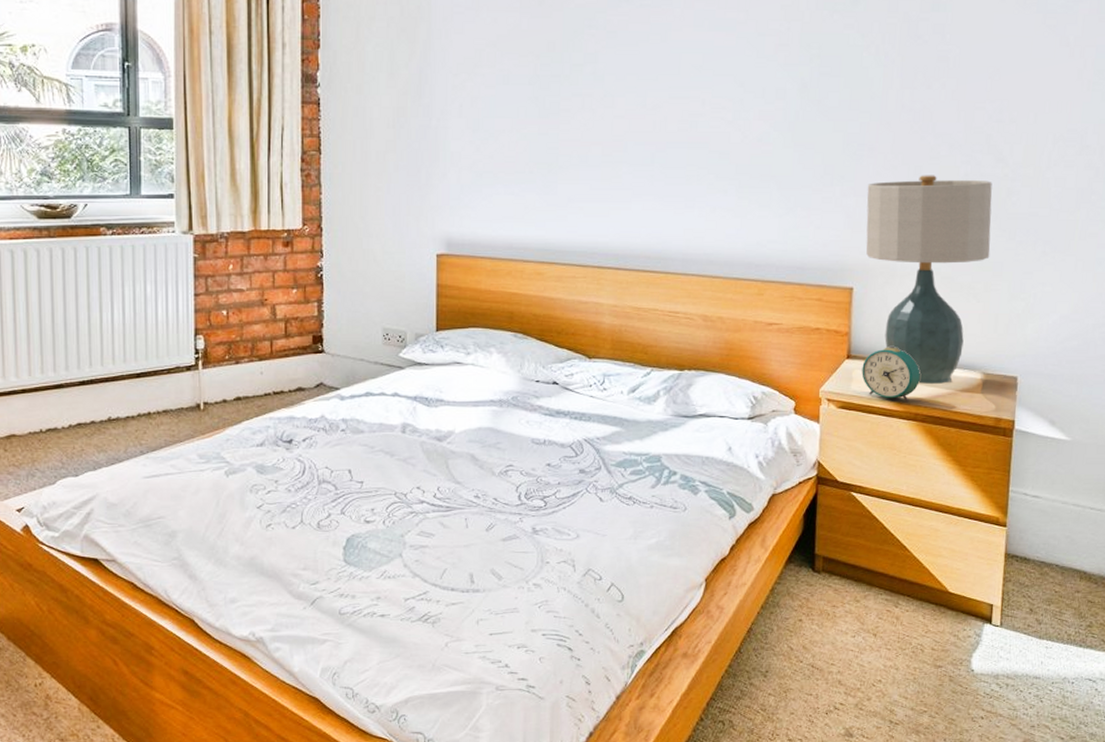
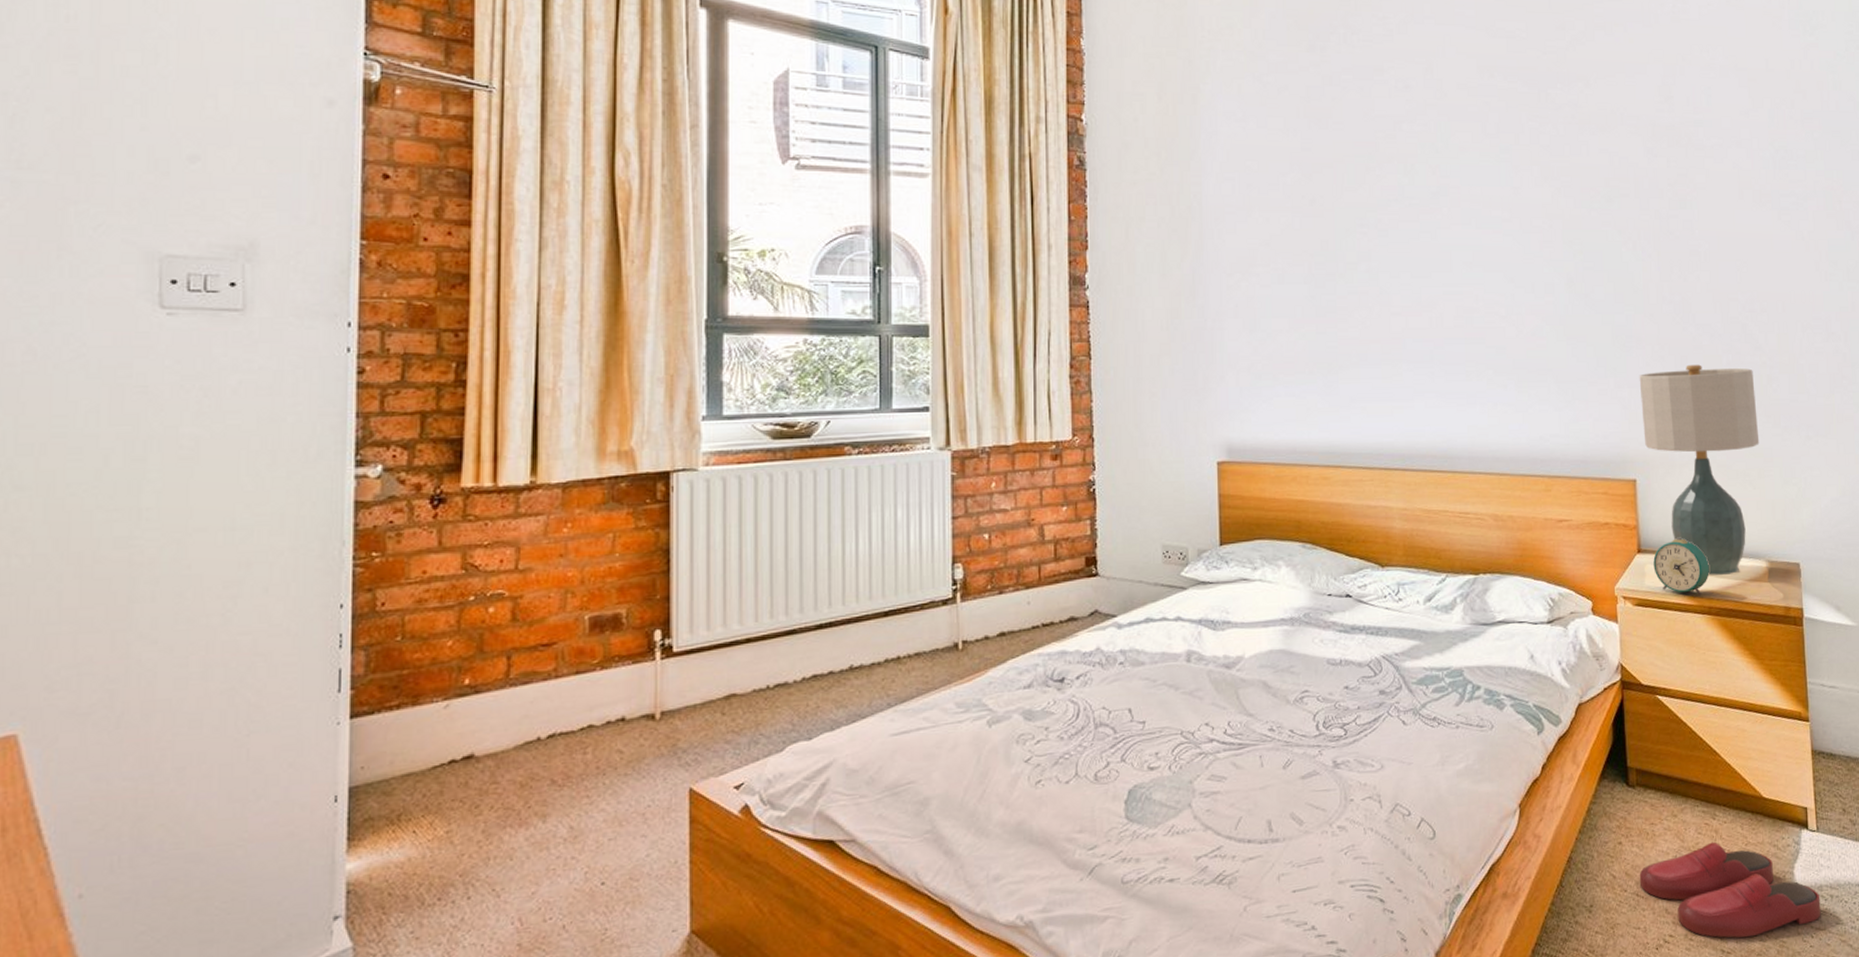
slippers: none [815,627,996,713] -> present [1639,841,1821,938]

